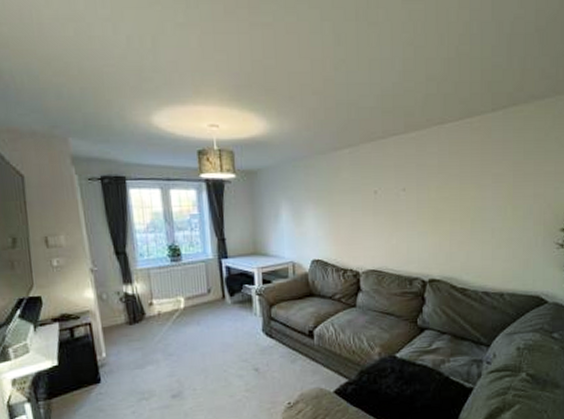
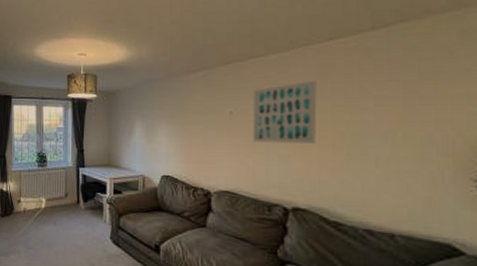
wall art: none [395,158,449,221] -> present [252,80,317,143]

